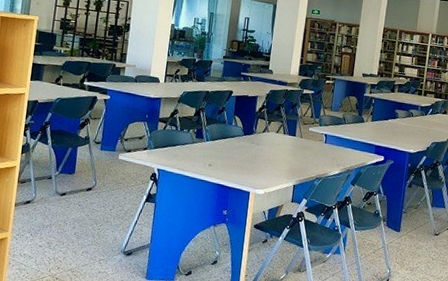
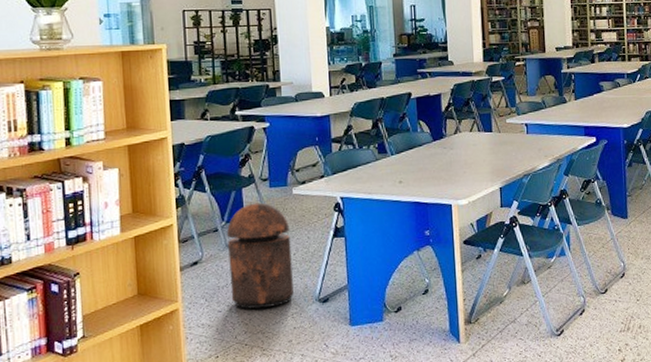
trash can: none [52,160,111,251] -> present [227,202,294,309]

